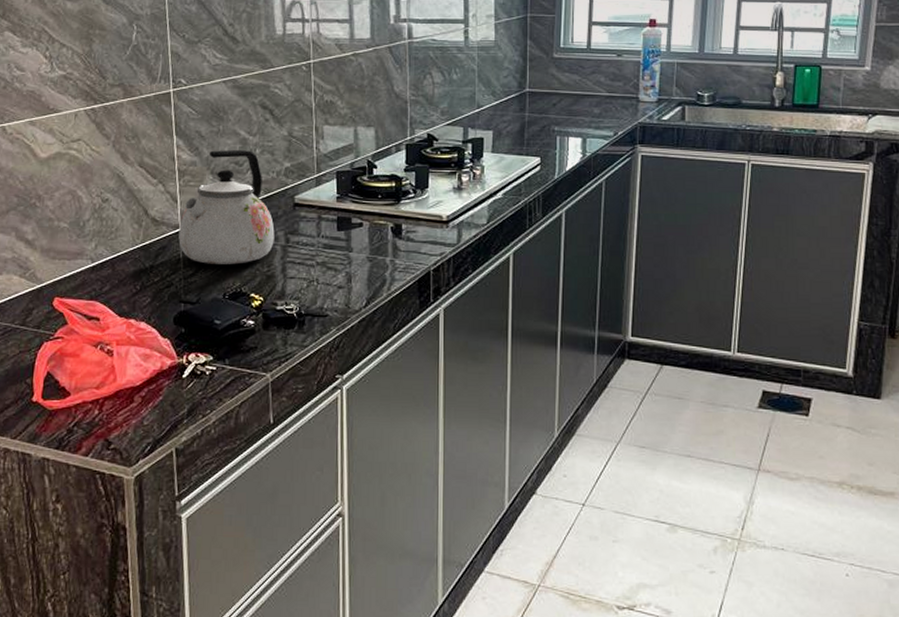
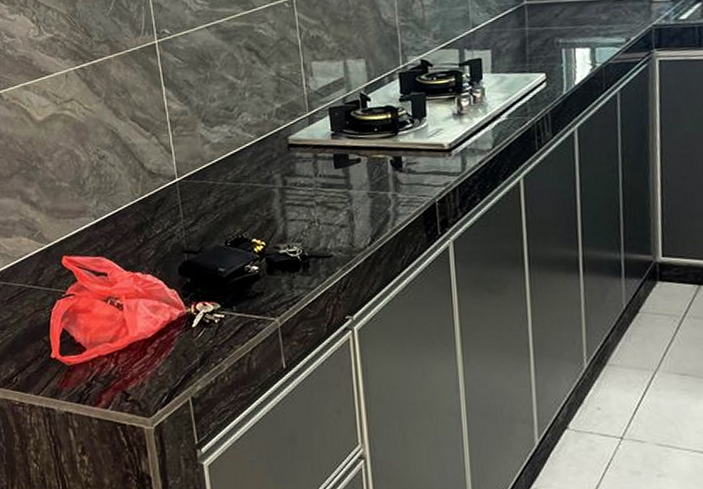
kettle: present [178,149,275,264] -> none [176,94,272,213]

